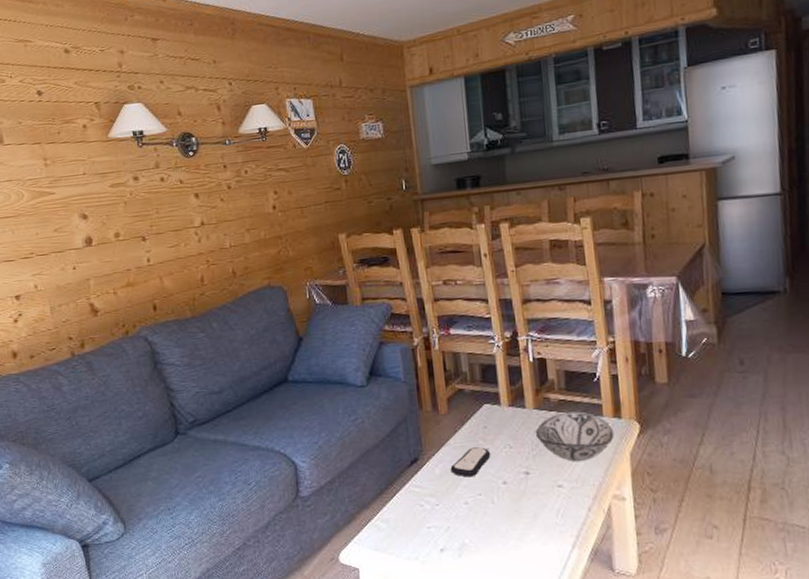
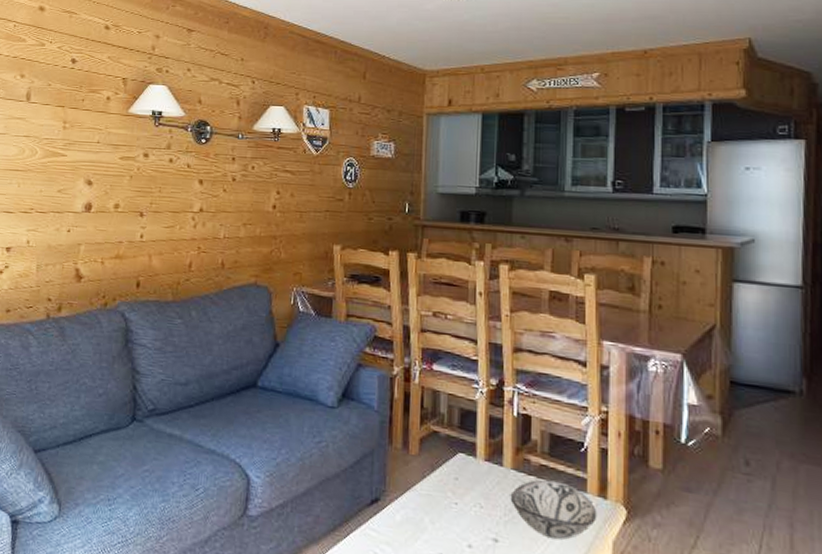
remote control: present [450,447,491,478] -> none [412,498,459,533]

